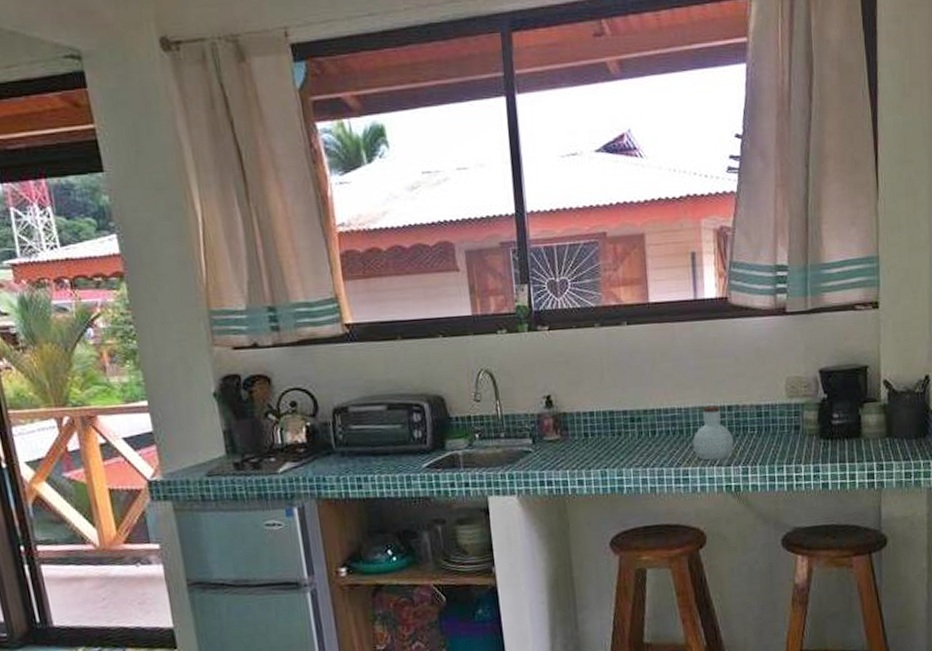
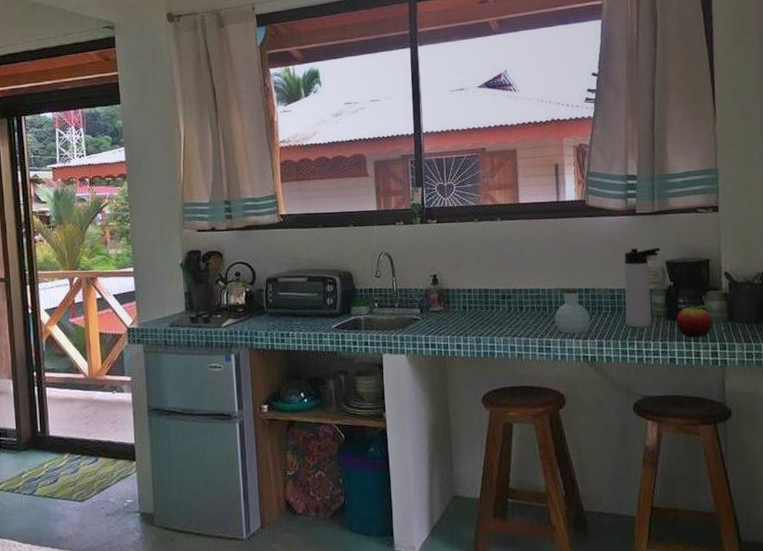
thermos bottle: none [772,353,814,450] -> present [624,247,661,328]
fruit: none [830,419,869,458] -> present [676,305,712,338]

